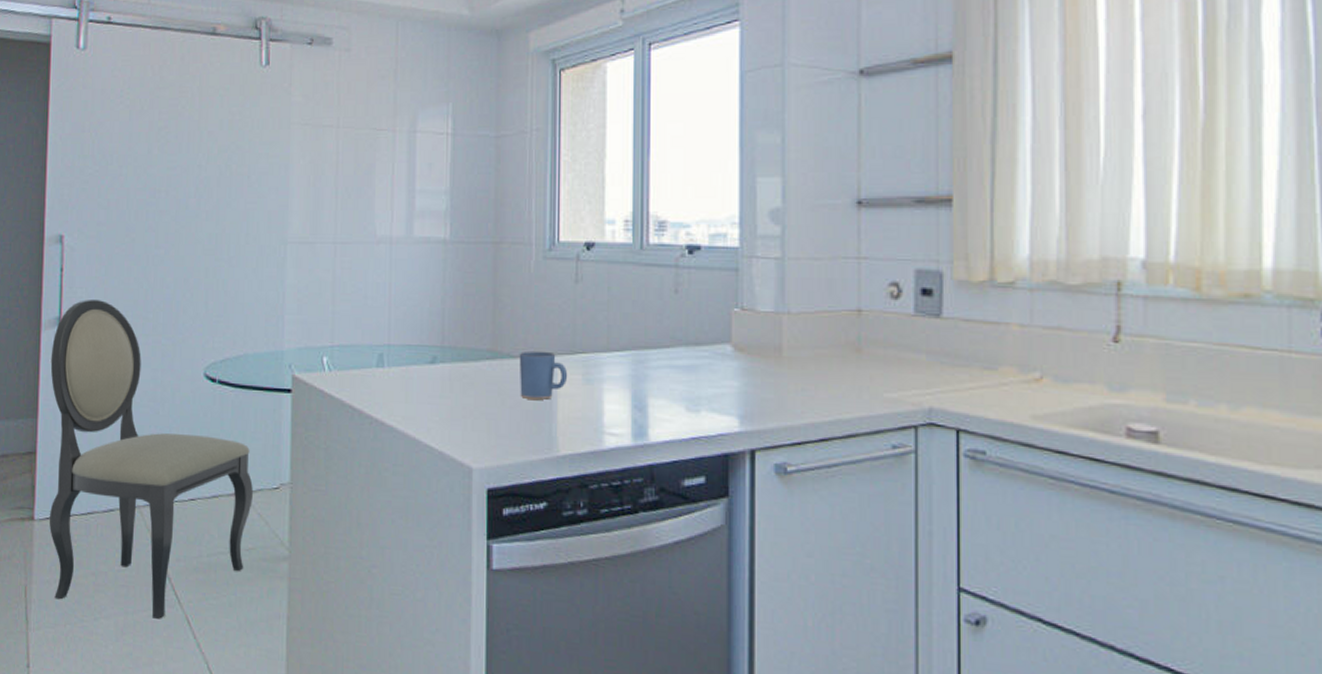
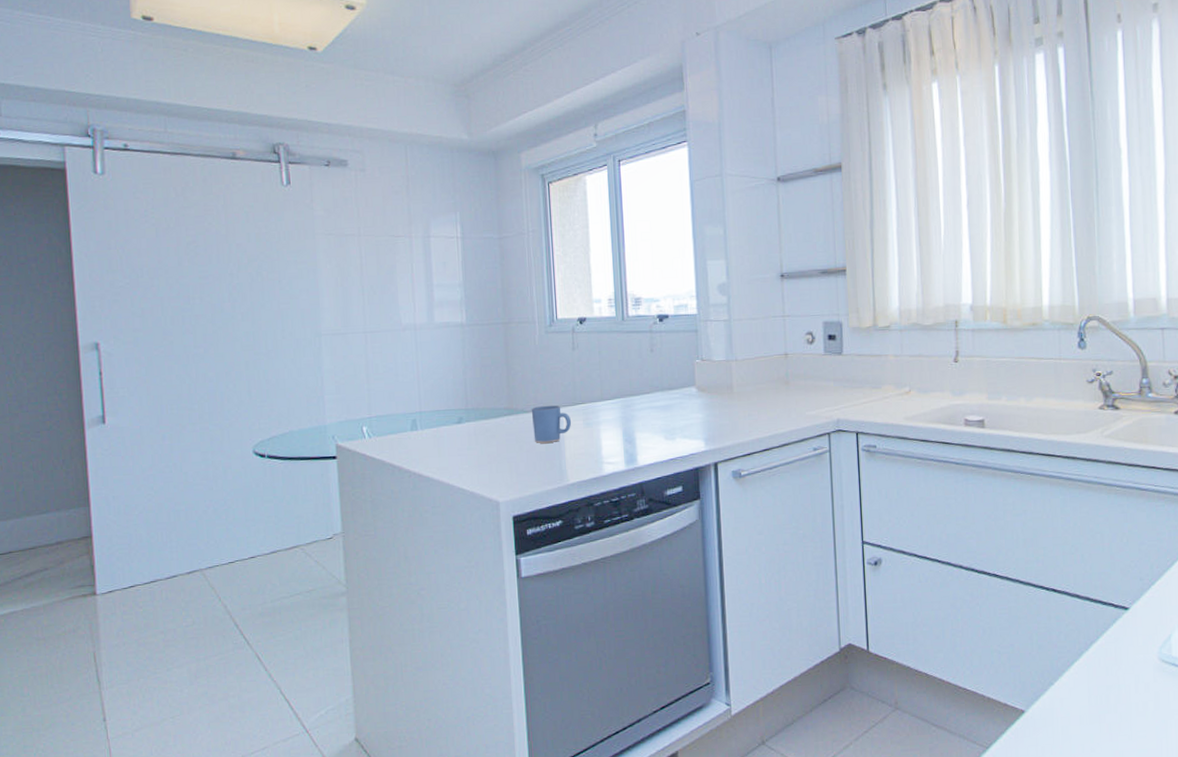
dining chair: present [49,300,253,619] -> none [97,397,309,661]

